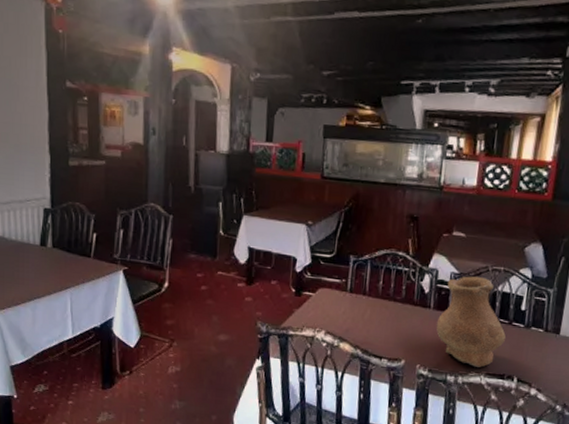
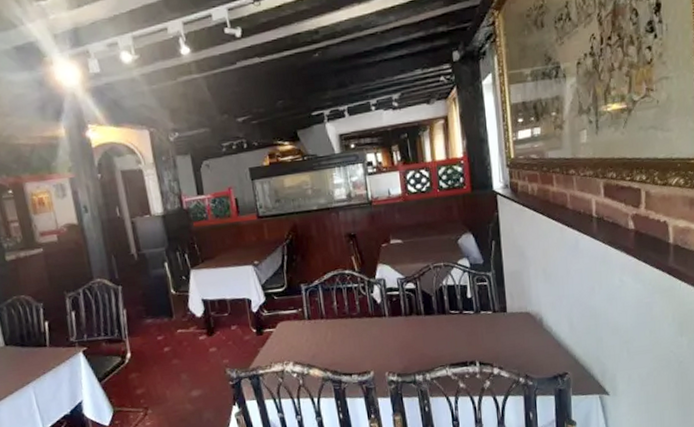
vase: present [436,276,506,368] -> none [394,276,461,361]

